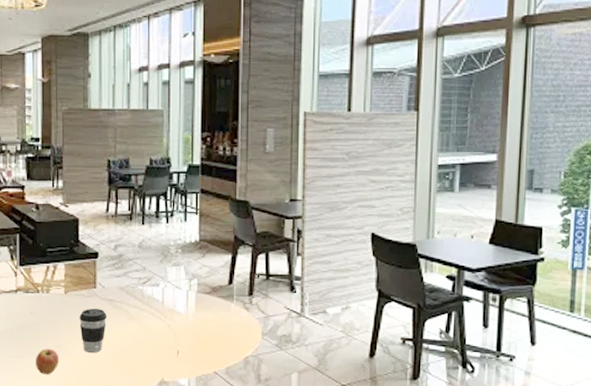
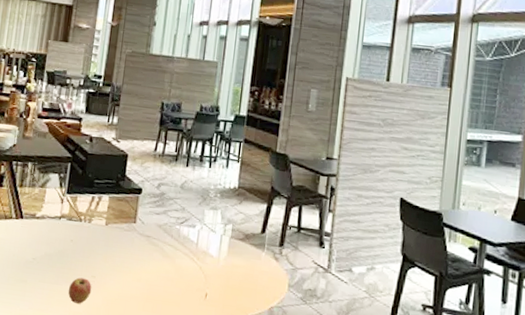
coffee cup: present [79,309,108,354] -> none [115,242,143,287]

